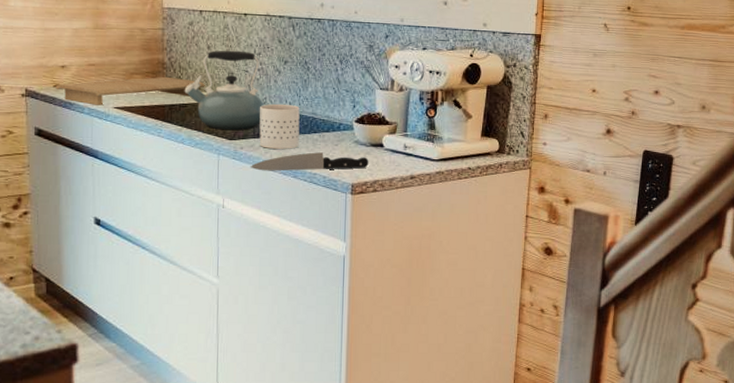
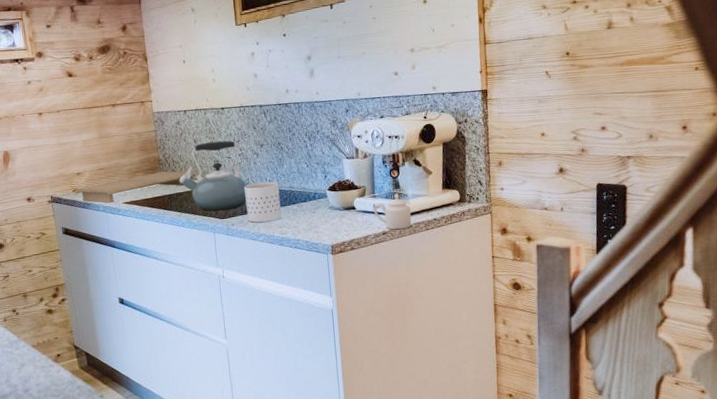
knife: present [250,152,369,171] -> none [242,220,344,243]
sugar bowl: none [404,135,444,175] -> present [374,193,412,230]

